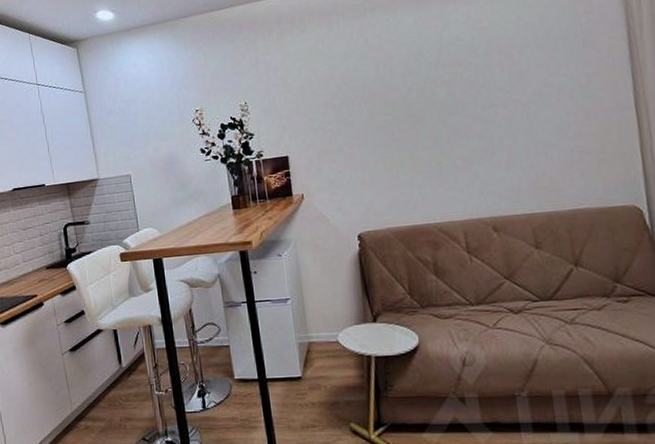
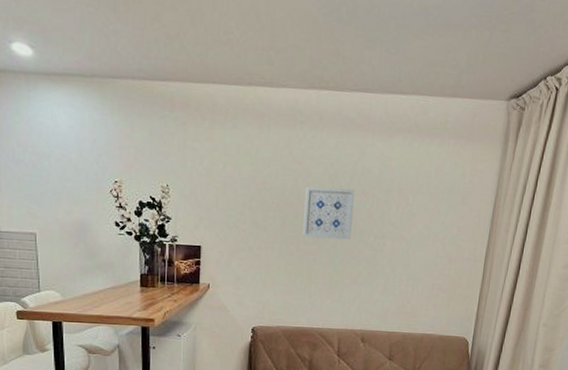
wall art: none [389,61,453,125] -> present [303,186,355,240]

